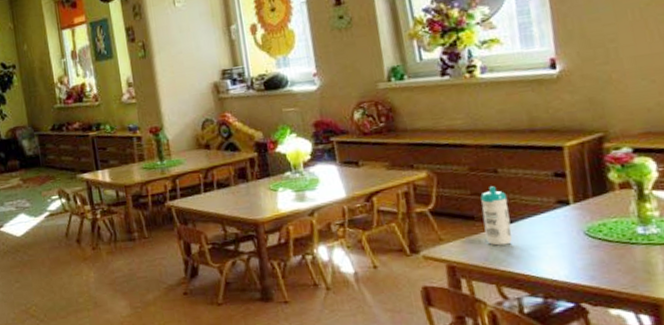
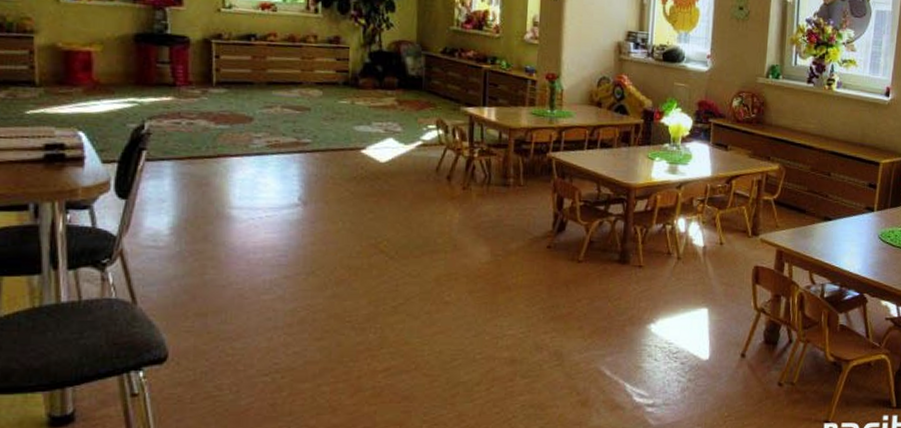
water bottle: present [480,186,513,246] -> none [810,187,833,238]

